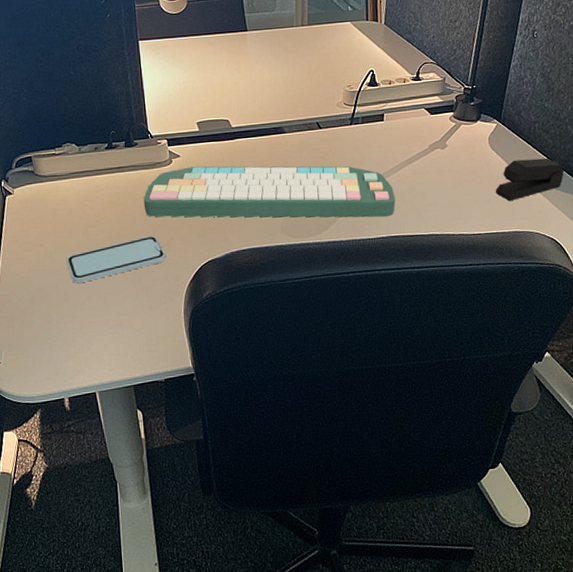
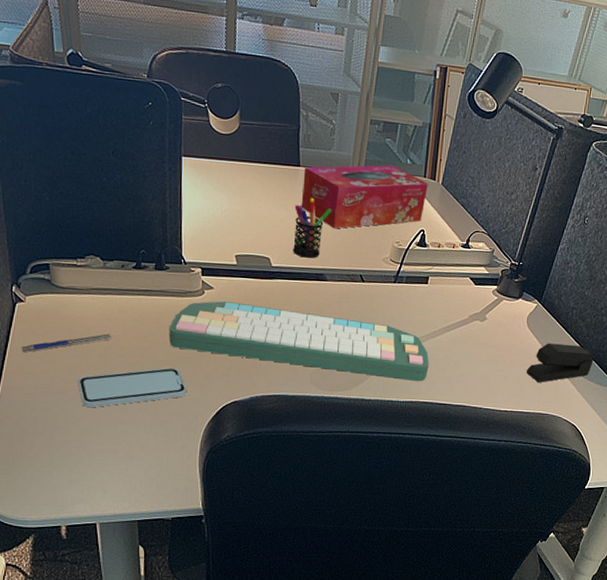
pen: none [14,212,94,241] -> present [21,334,113,353]
pen holder: none [247,58,282,115] -> present [293,198,332,258]
tissue box: none [251,15,372,83] -> present [301,165,428,229]

